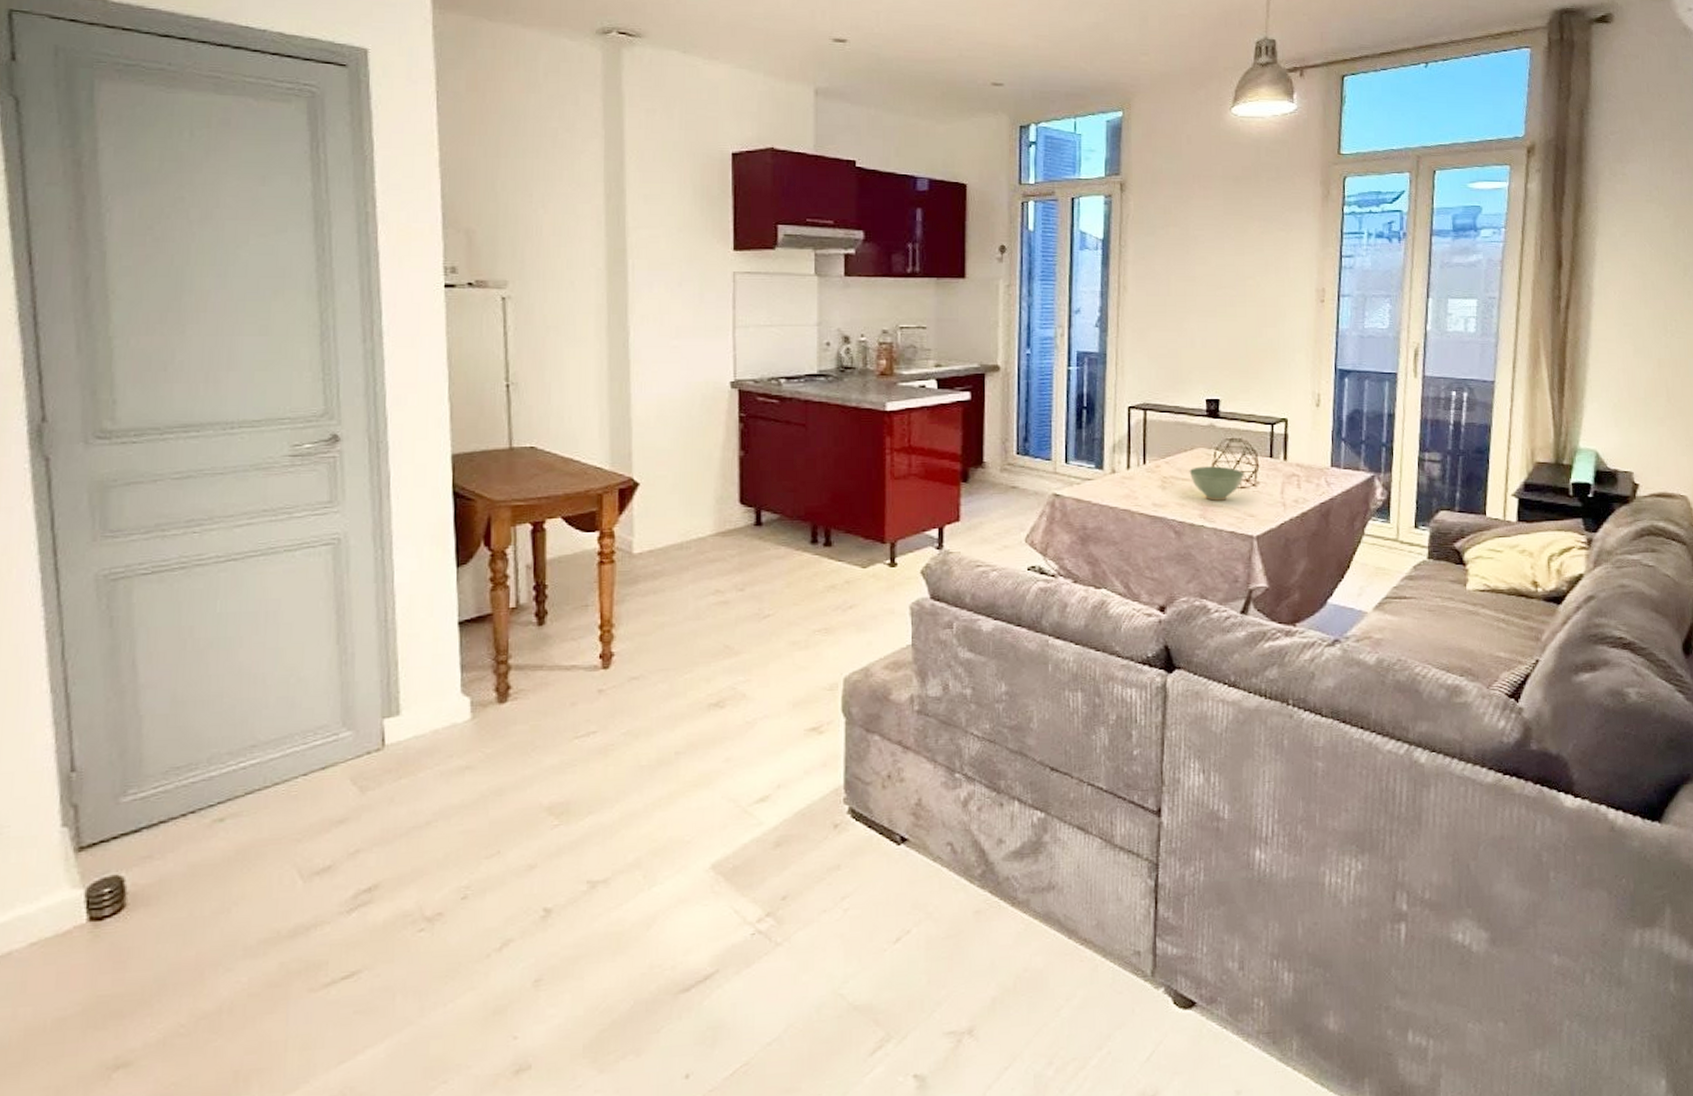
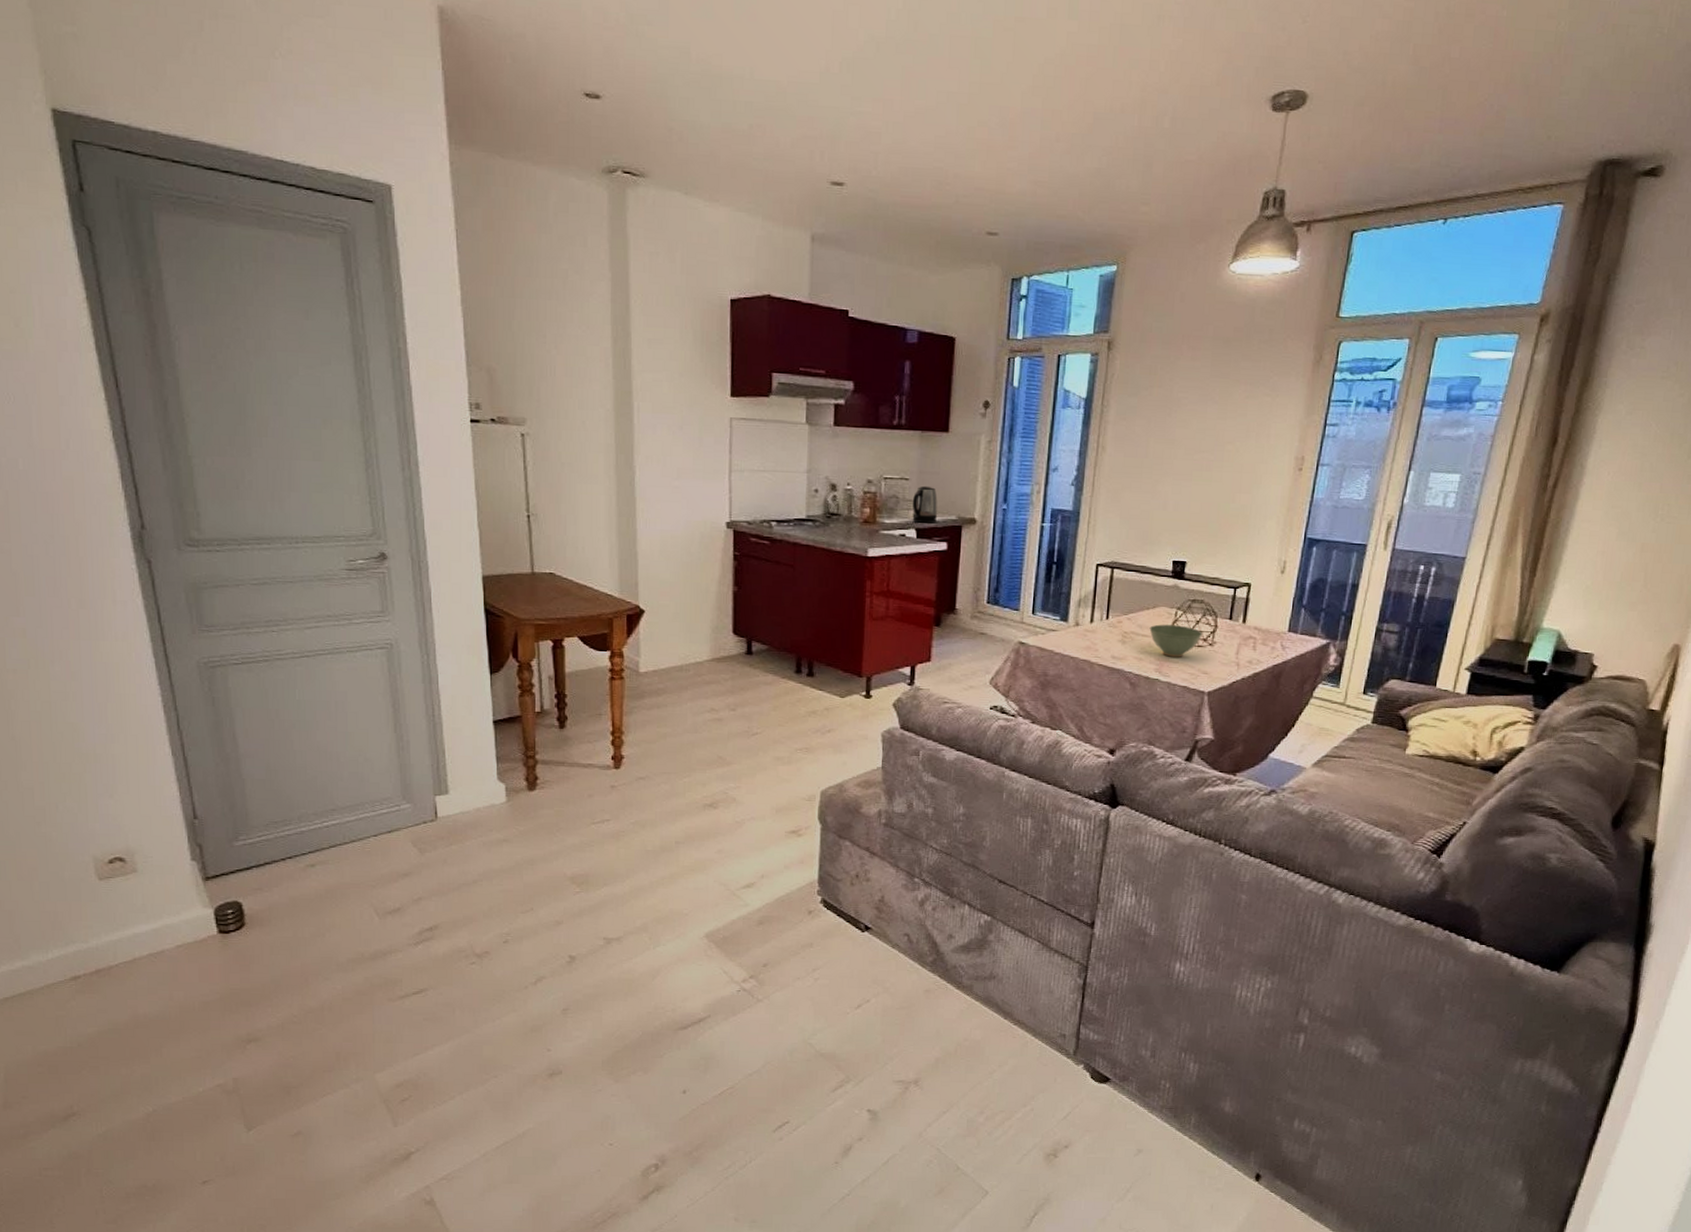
kettle: none [931,334,958,372] -> present [912,485,938,523]

